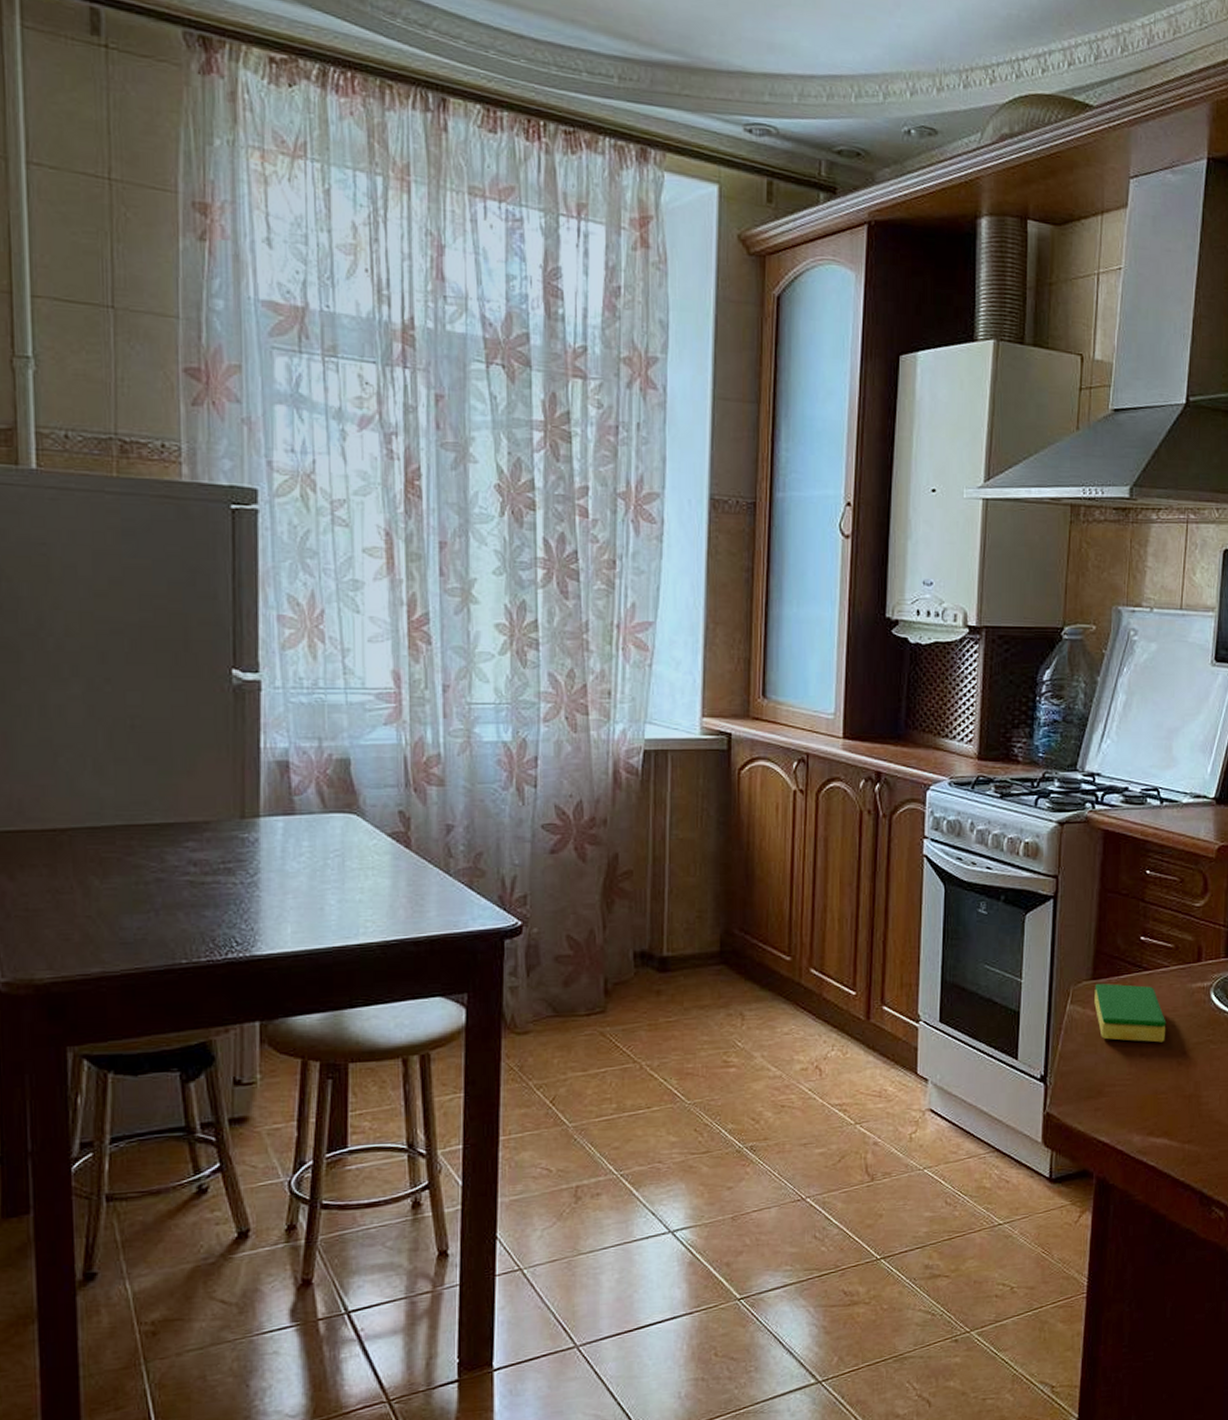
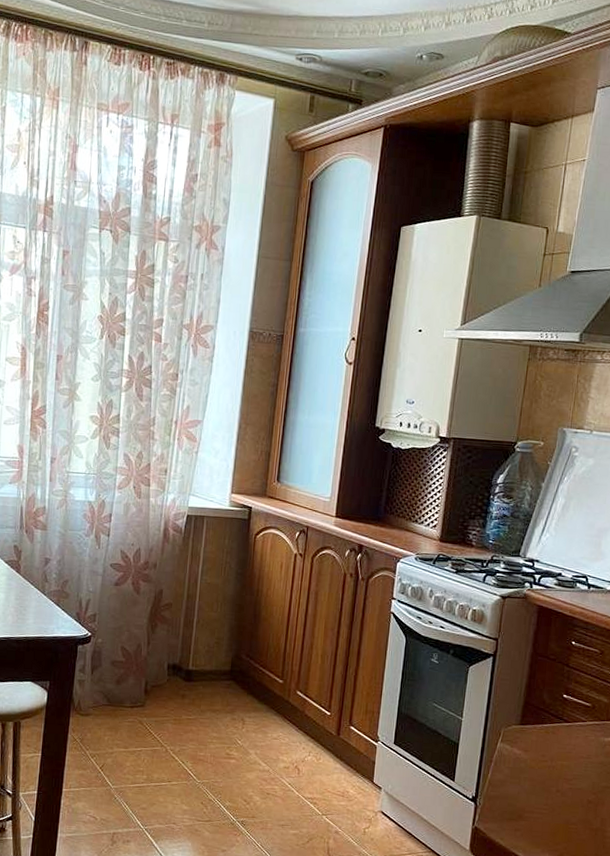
dish sponge: present [1094,983,1167,1043] -> none [521,729,581,783]

